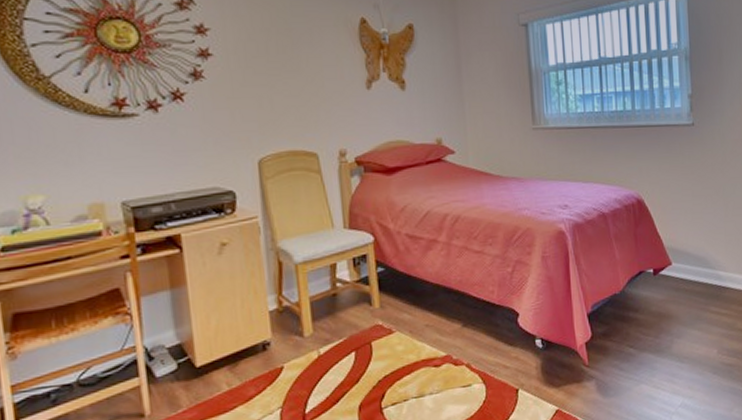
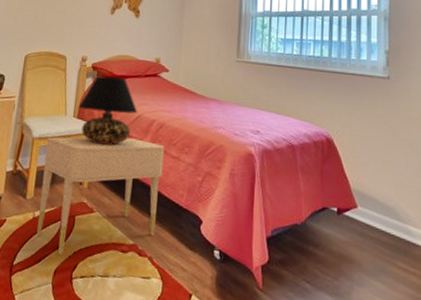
nightstand: none [316,239,470,387] -> present [37,137,165,254]
table lamp: none [347,169,426,253] -> present [78,75,138,144]

